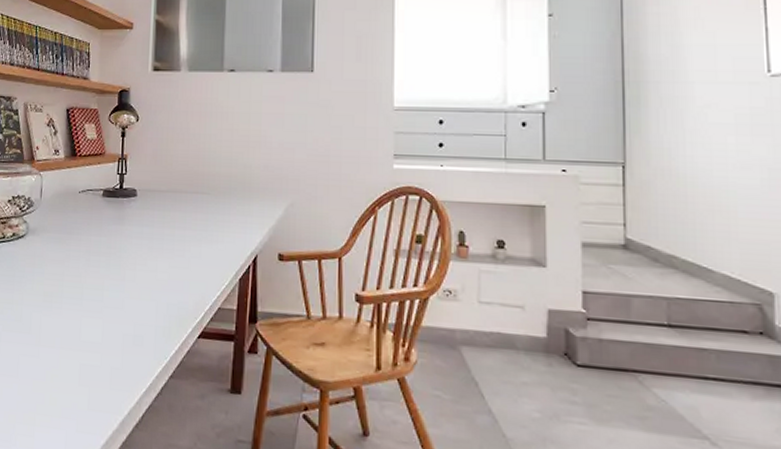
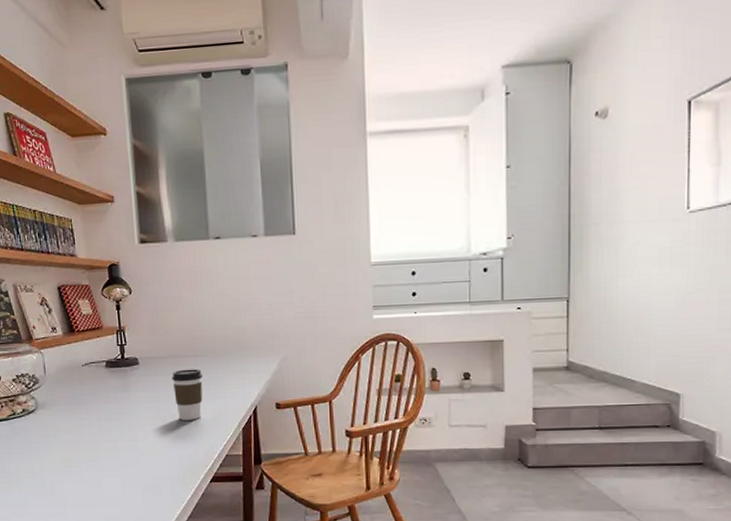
coffee cup: none [169,206,202,264] -> present [172,369,203,420]

